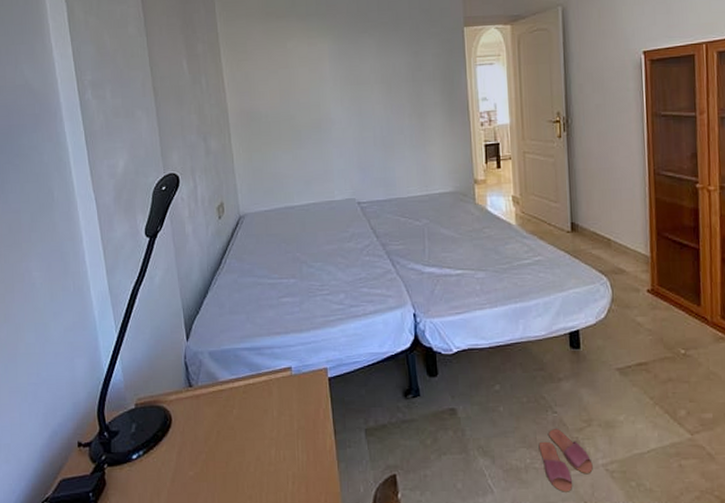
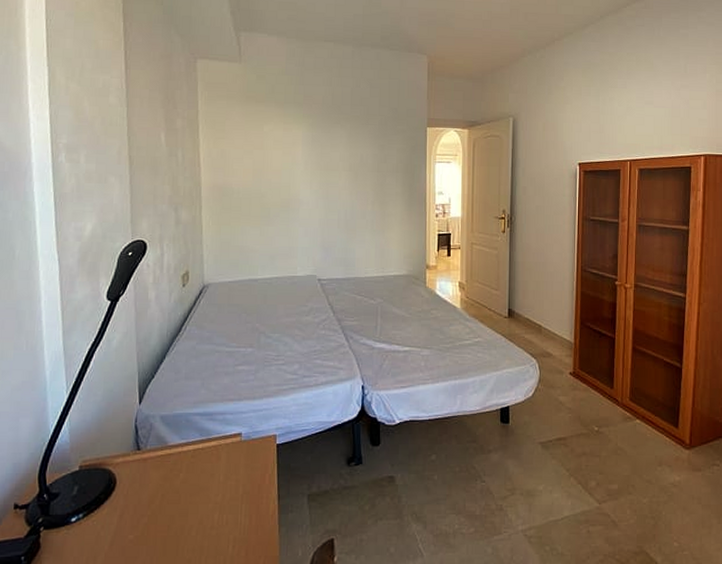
slippers: present [538,429,593,492] -> none [467,497,513,556]

